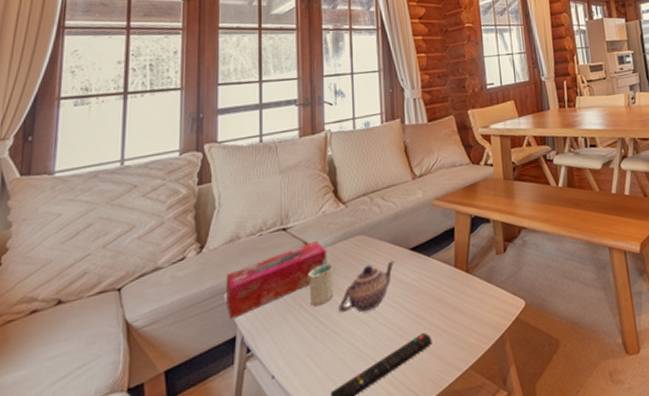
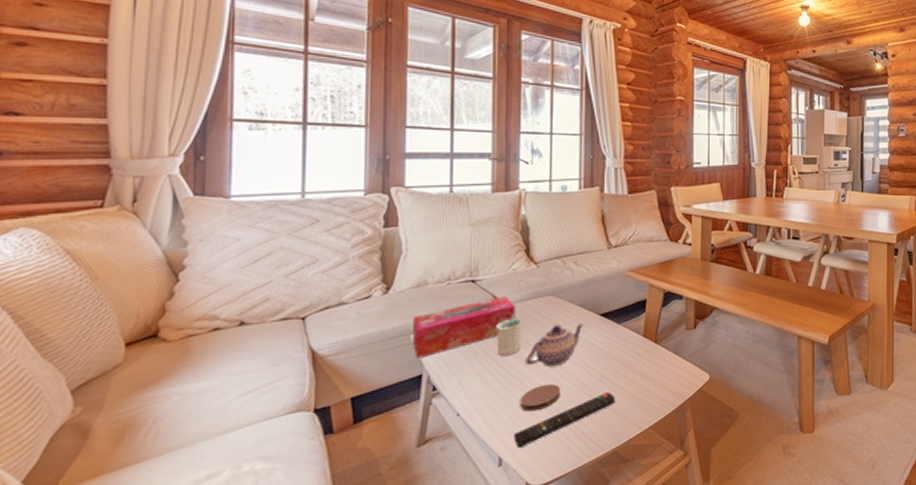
coaster: none [335,330,377,365] -> present [520,384,561,412]

